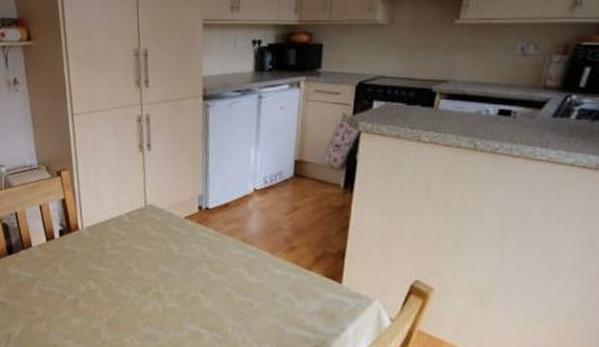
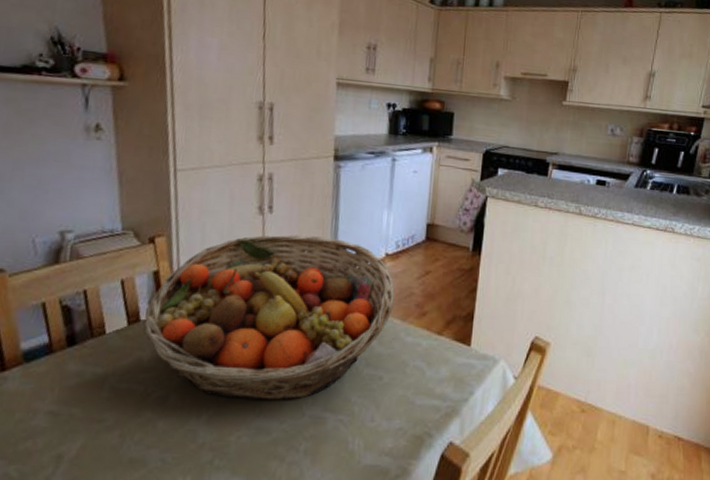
fruit basket: none [58,170,263,315] -> present [143,235,395,401]

